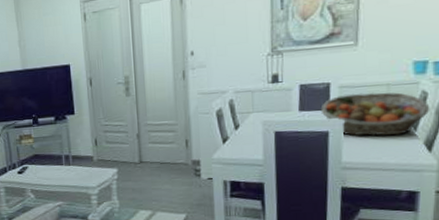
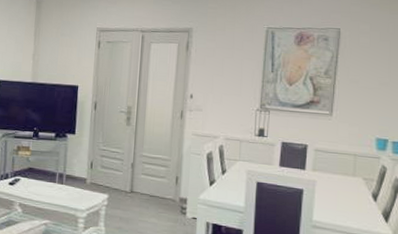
fruit basket: present [320,92,430,136] -> none [298,158,388,203]

